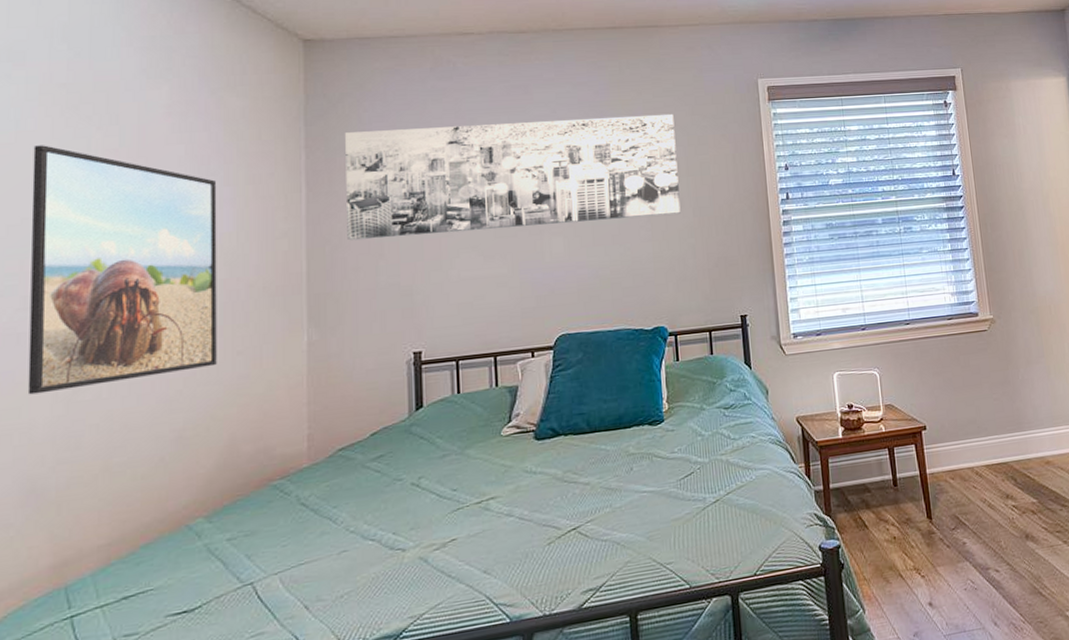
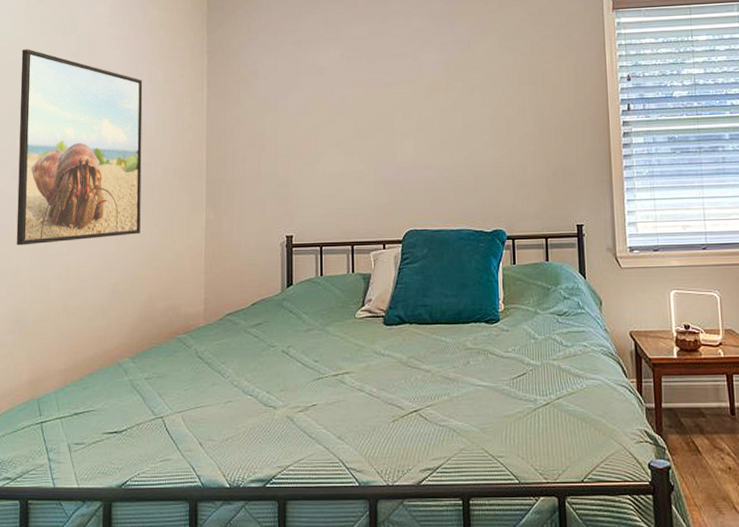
wall art: present [345,113,681,241] -> none [237,23,522,135]

